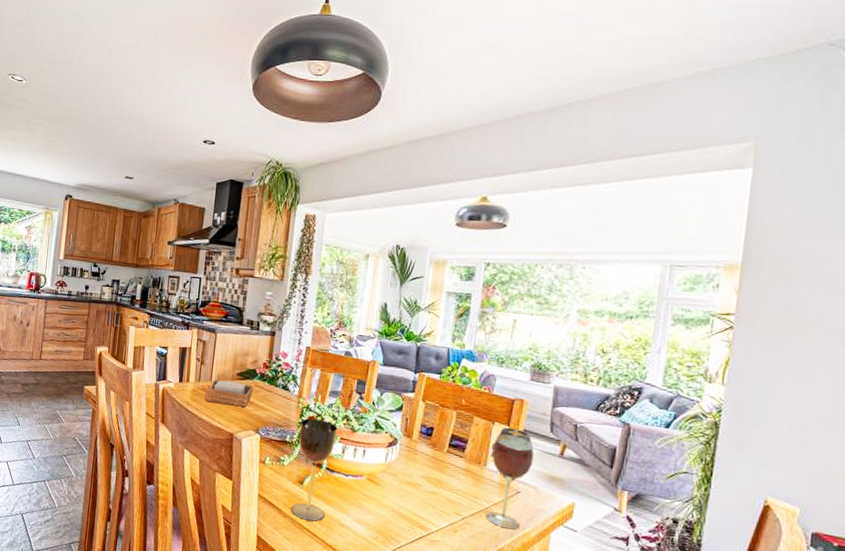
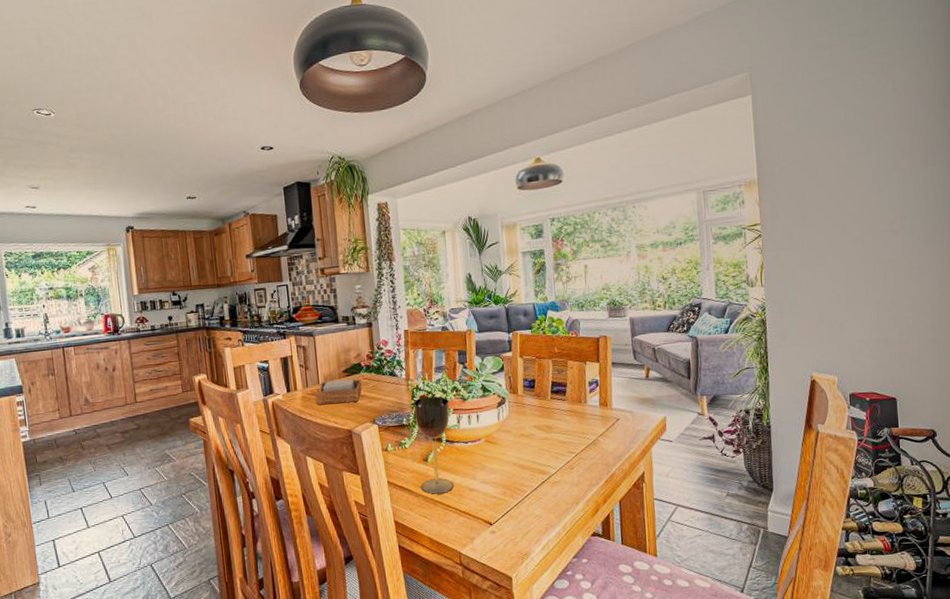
wineglass: present [486,427,535,530] -> none [589,363,626,455]

